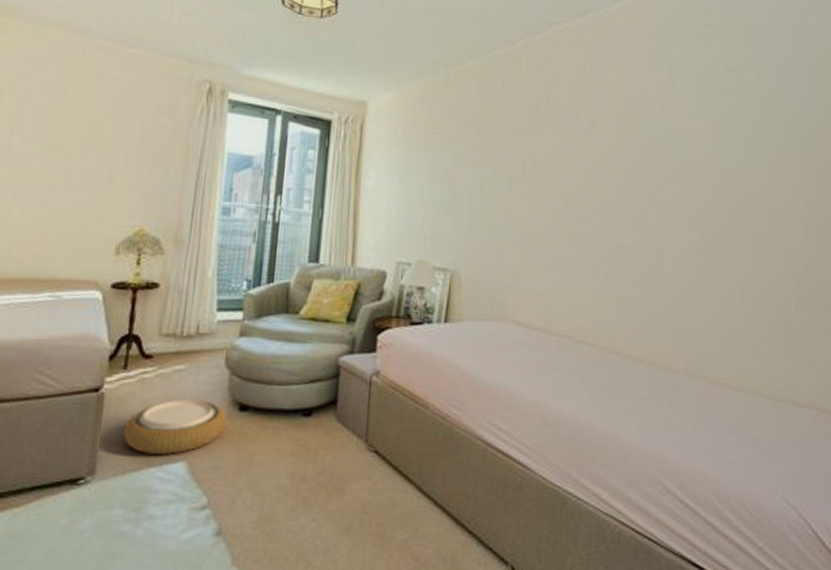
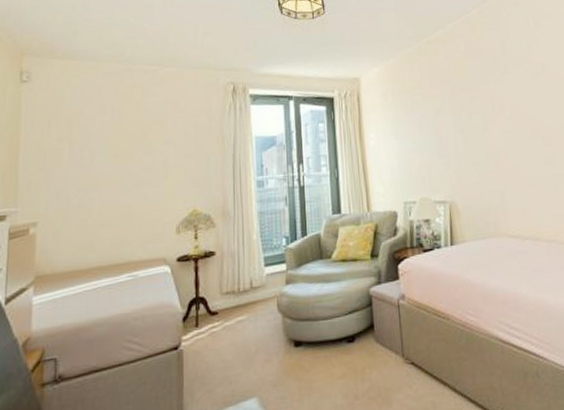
woven basket: present [123,399,227,455] -> none [202,343,286,396]

